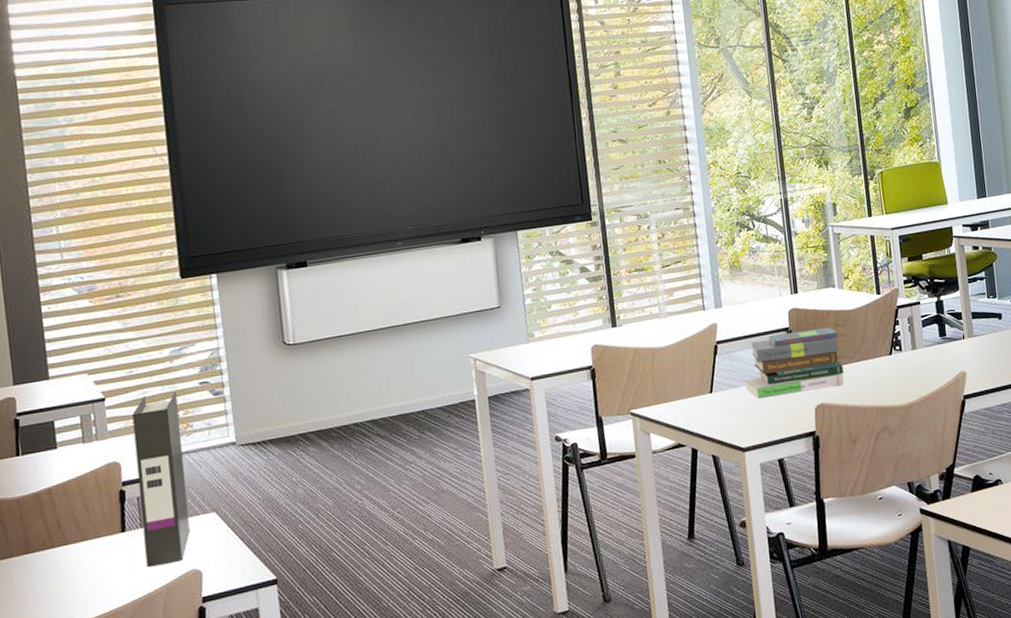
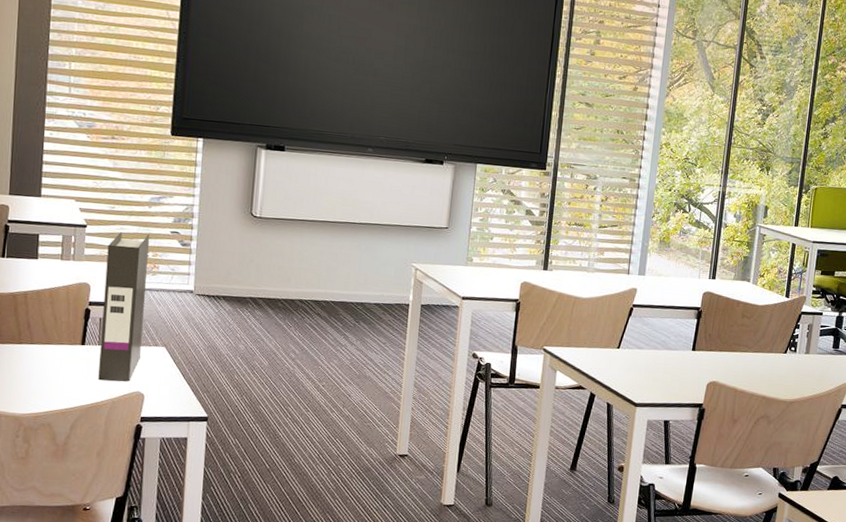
books: present [745,327,844,399] -> none [649,311,743,369]

